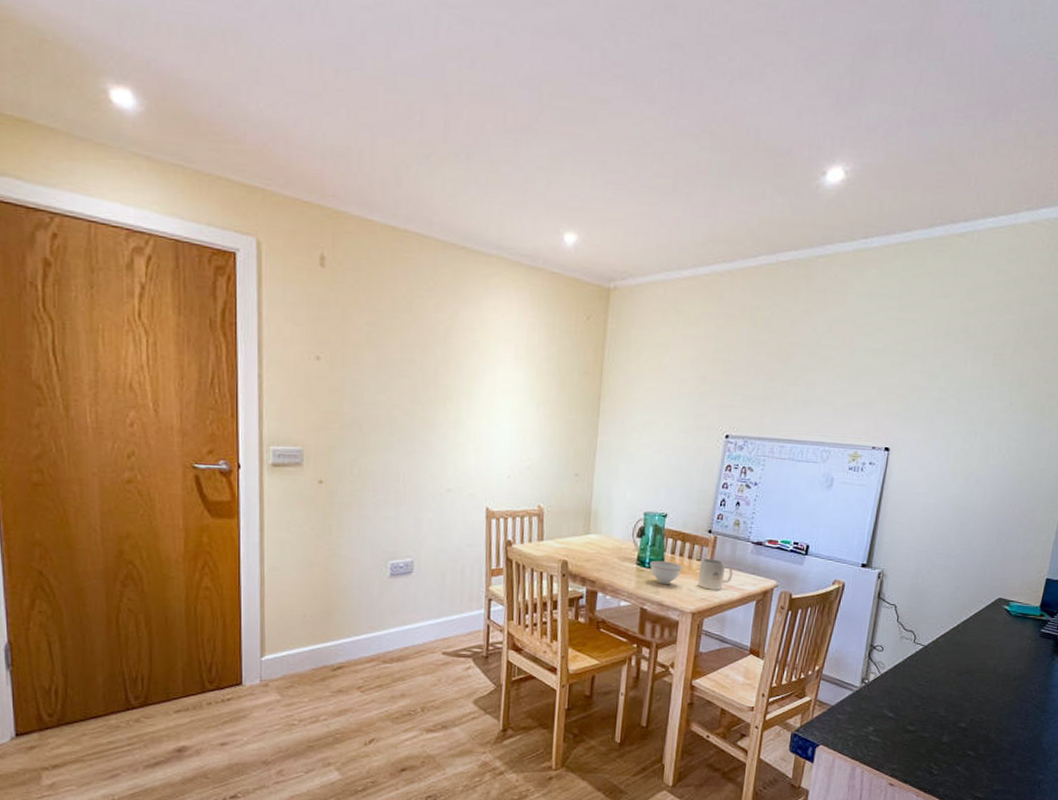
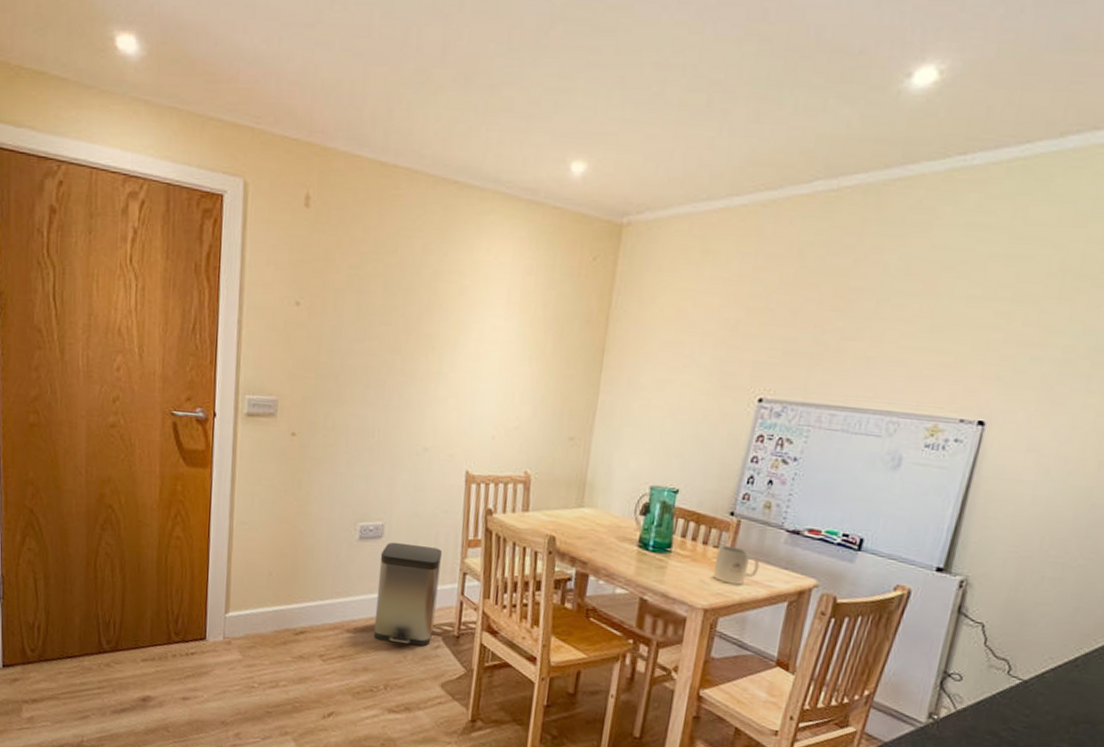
pedal bin: none [409,576,468,669] -> present [373,542,442,647]
bowl: present [650,560,683,585] -> none [654,543,696,574]

